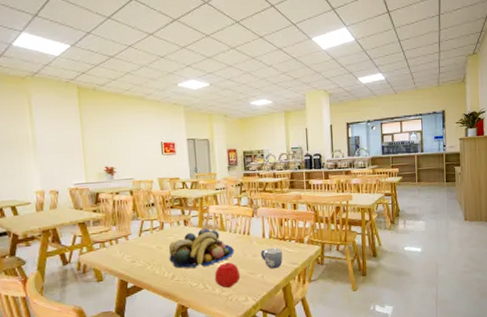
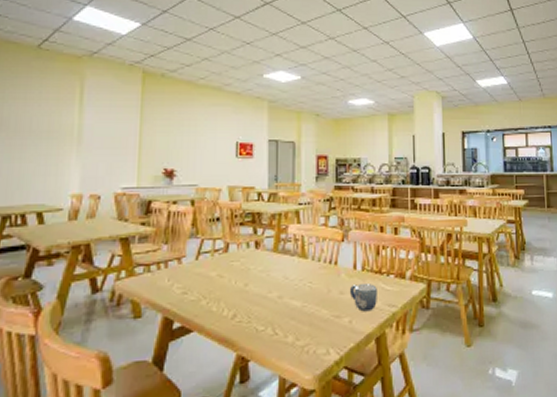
fruit bowl: present [168,227,235,269] -> none [231,252,317,307]
apple: present [214,262,241,288] -> none [288,300,322,336]

